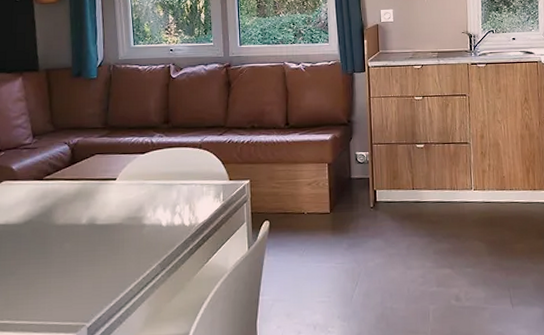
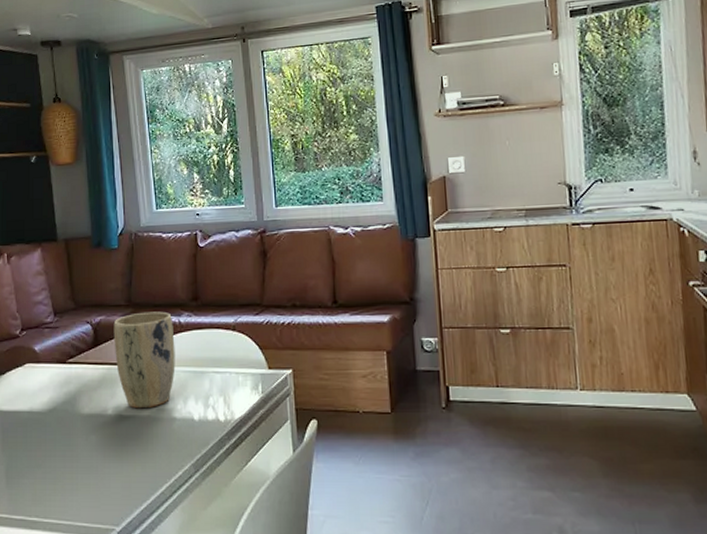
plant pot: none [90,133,147,218] -> present [113,311,175,409]

